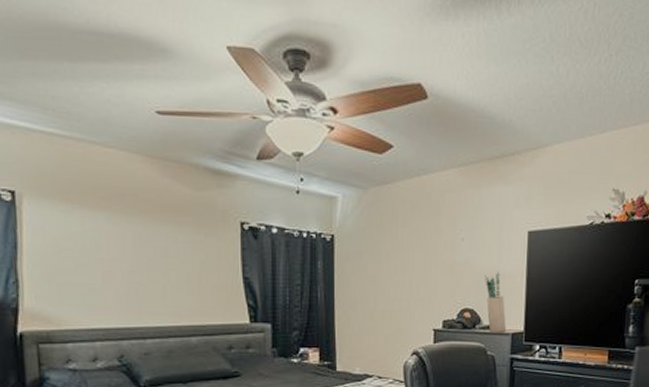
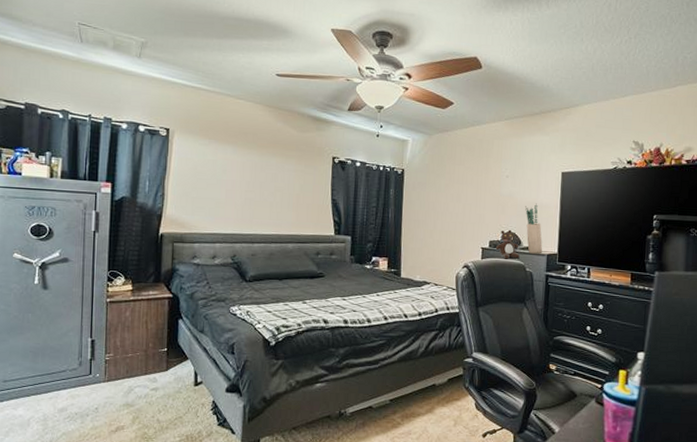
stuffed animal: none [450,305,480,342] -> present [495,229,520,259]

